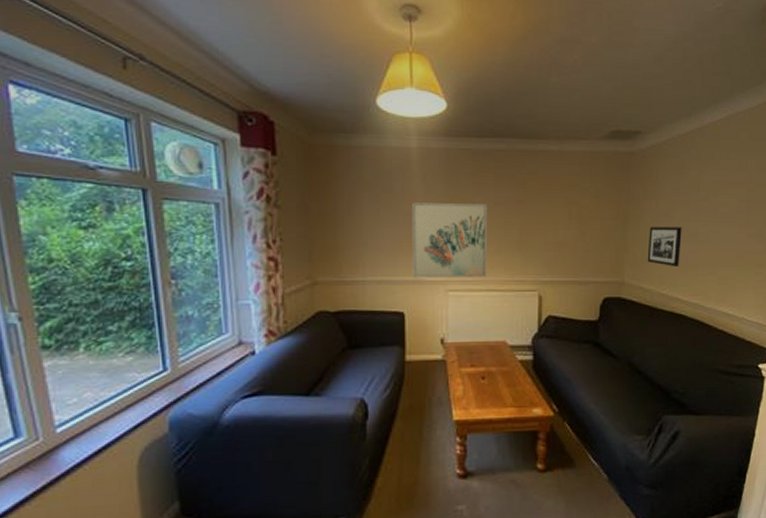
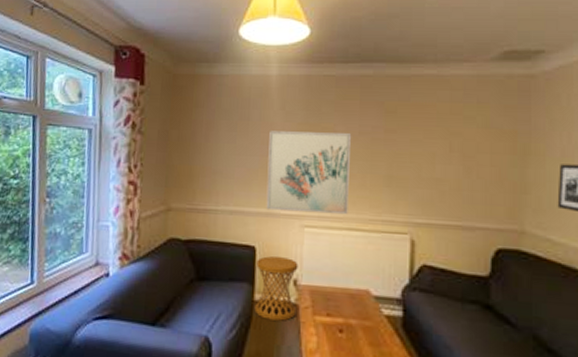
side table: none [406,320,444,376] -> present [254,256,298,321]

